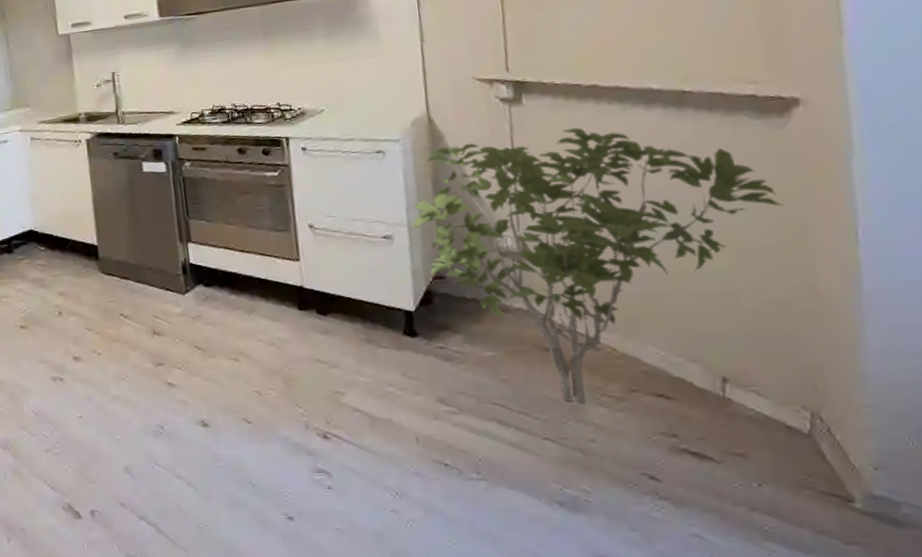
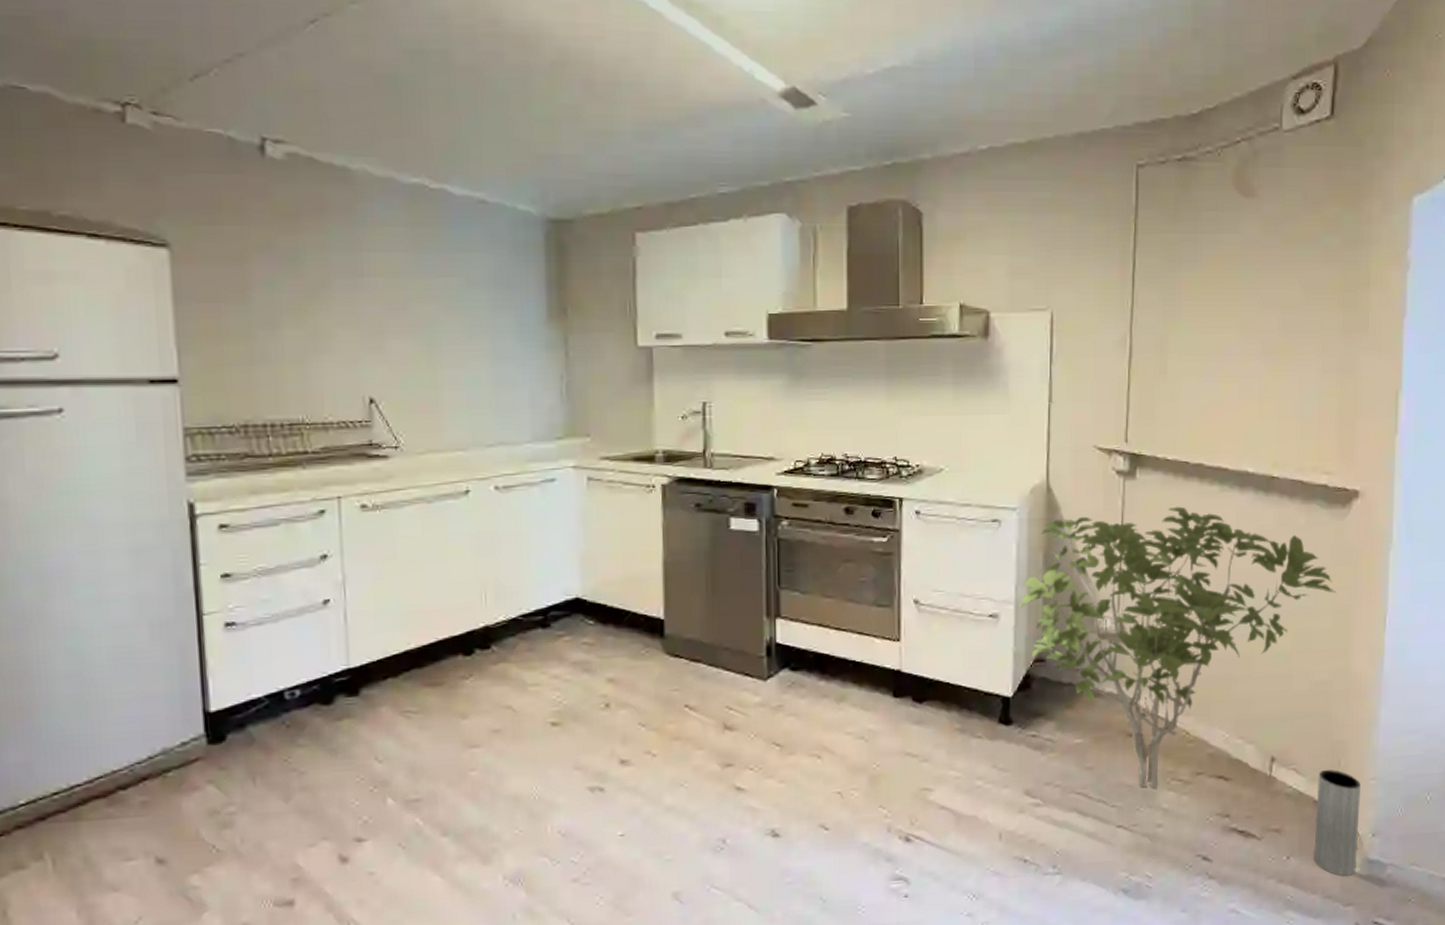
vase: none [788,393,856,511] -> present [1314,769,1362,876]

